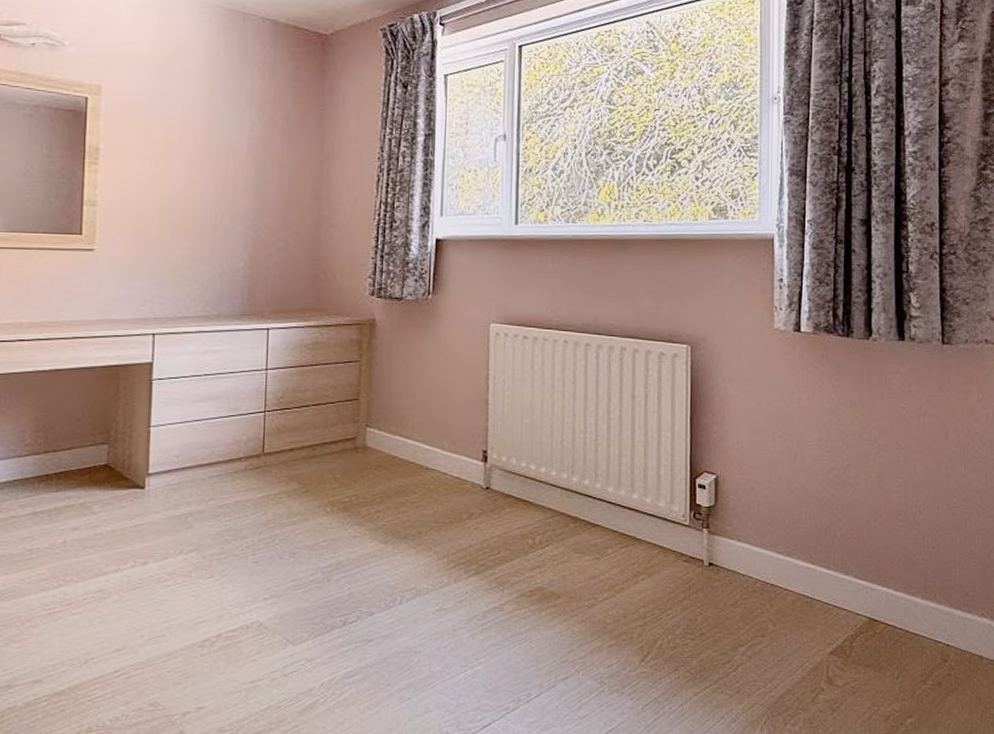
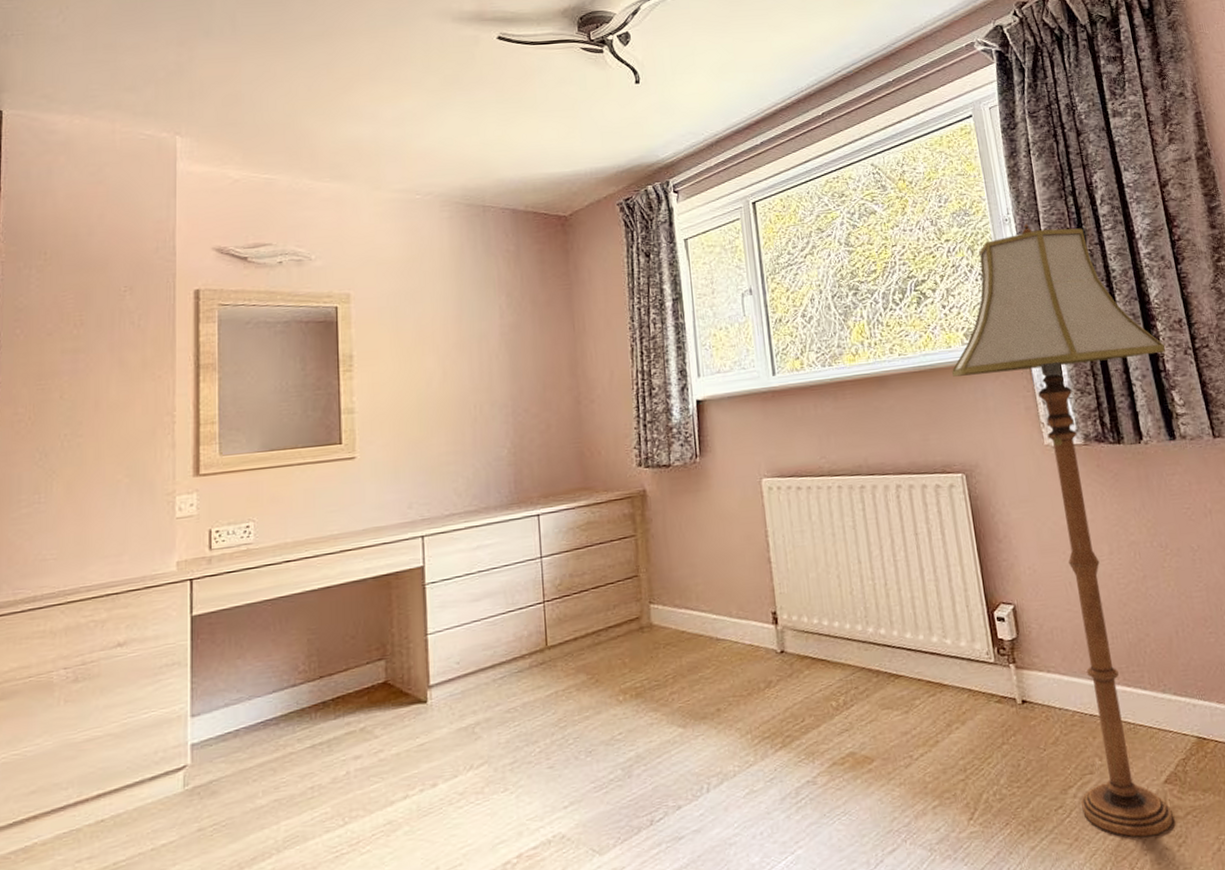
floor lamp: none [693,104,912,697] -> present [951,223,1174,837]

